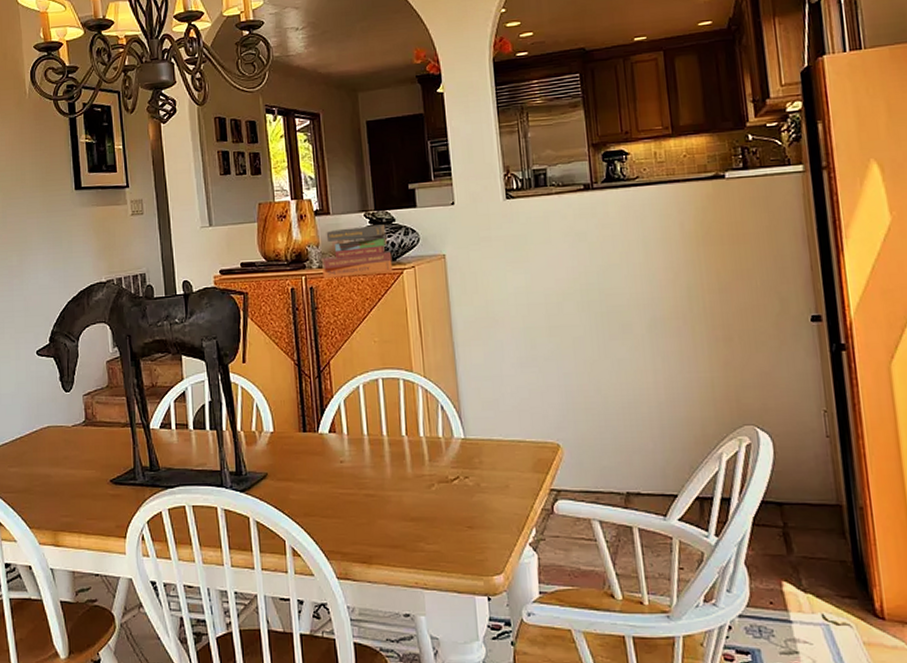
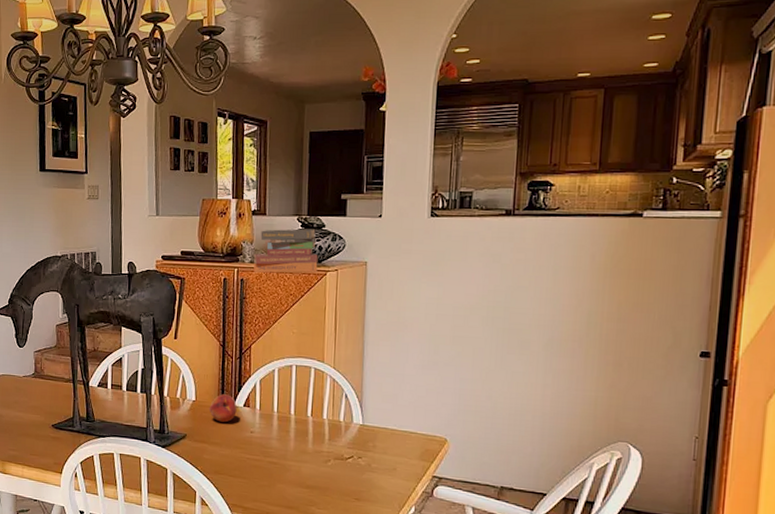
fruit: none [290,421,322,454] -> present [209,394,237,423]

